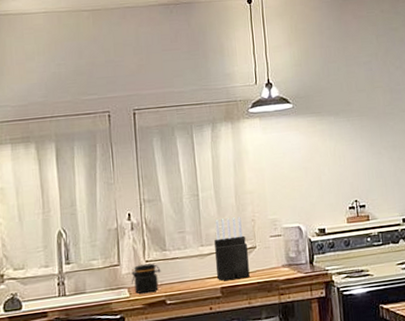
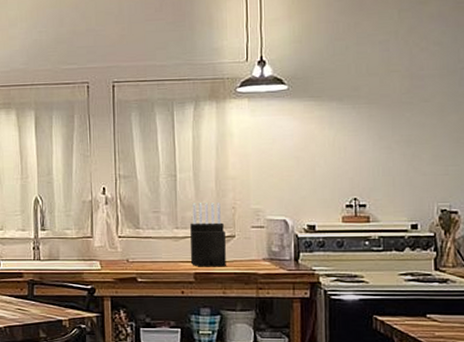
jar: present [131,263,161,294] -> none [103,239,133,269]

